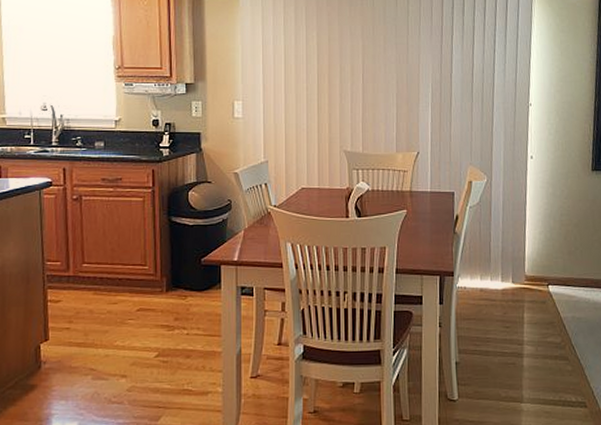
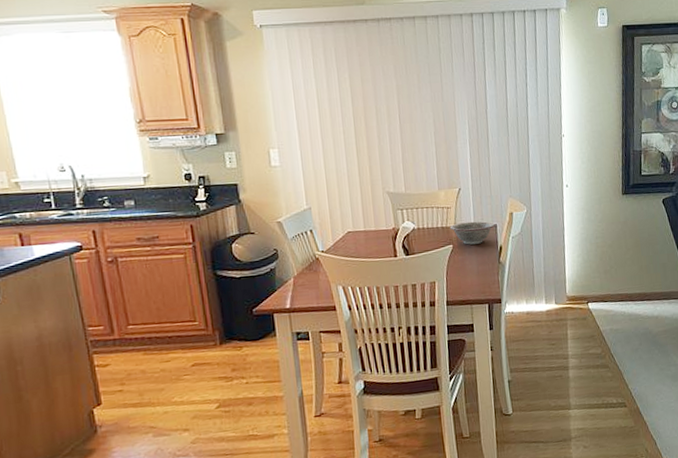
decorative bowl: none [405,187,452,211] -> present [449,221,495,245]

